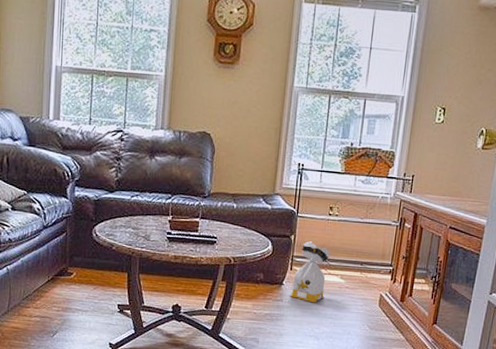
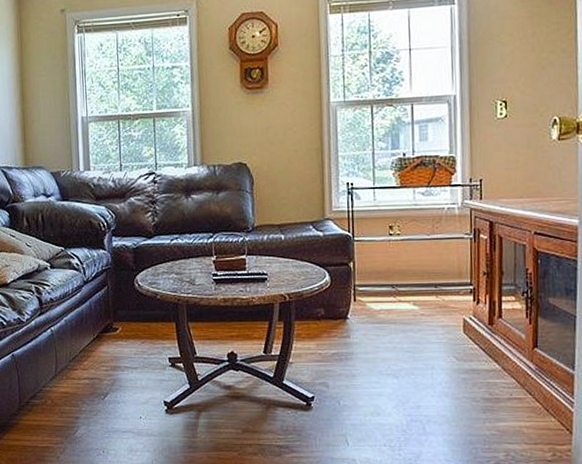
bag: present [289,241,332,303] -> none [357,267,399,336]

